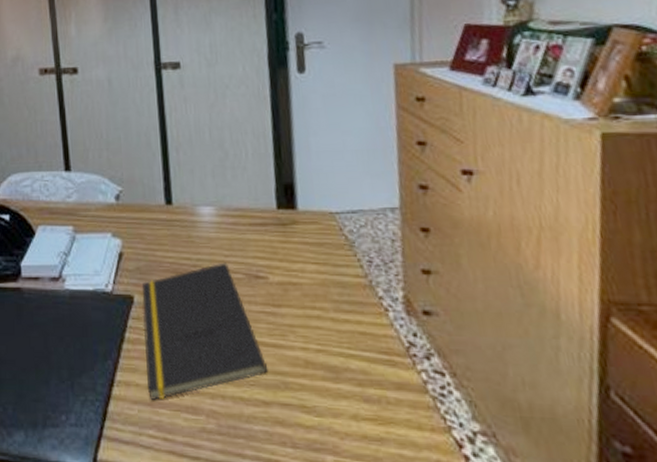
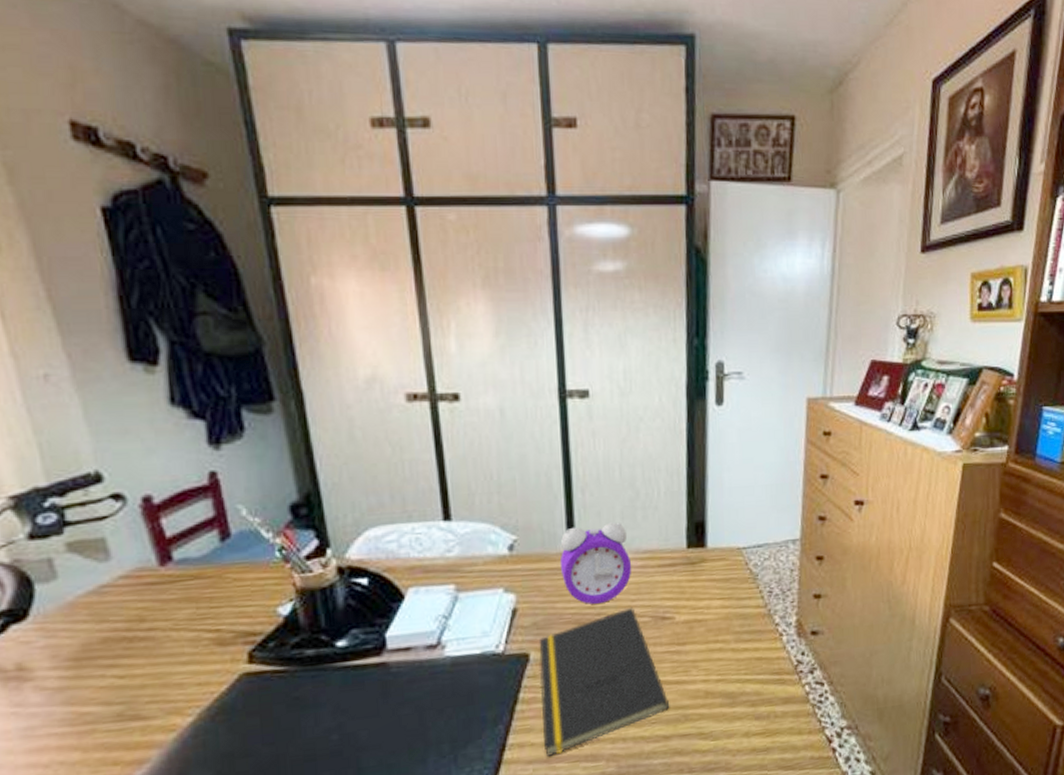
alarm clock: none [158,180,224,255] -> present [560,522,632,604]

